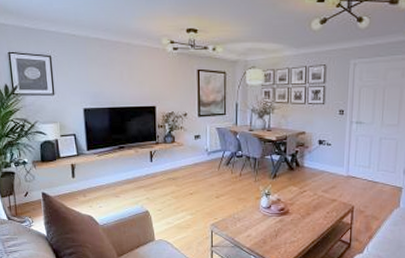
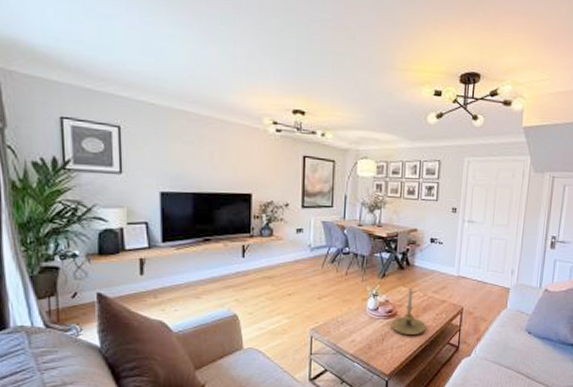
candle holder: none [283,188,318,231] -> present [391,289,427,335]

